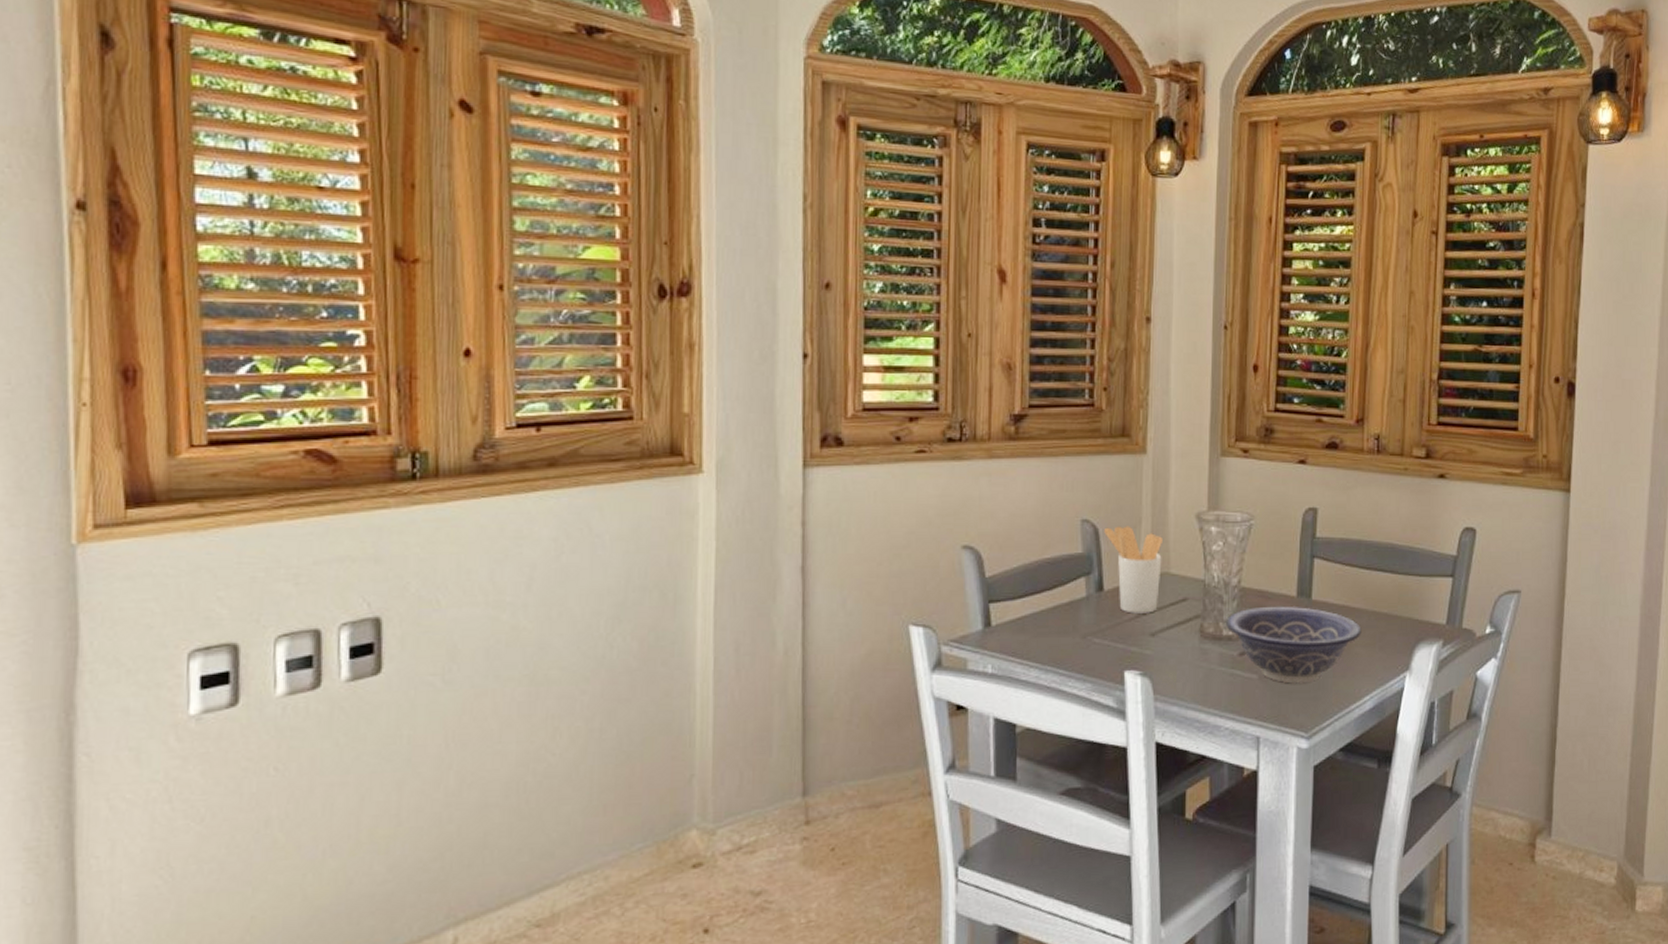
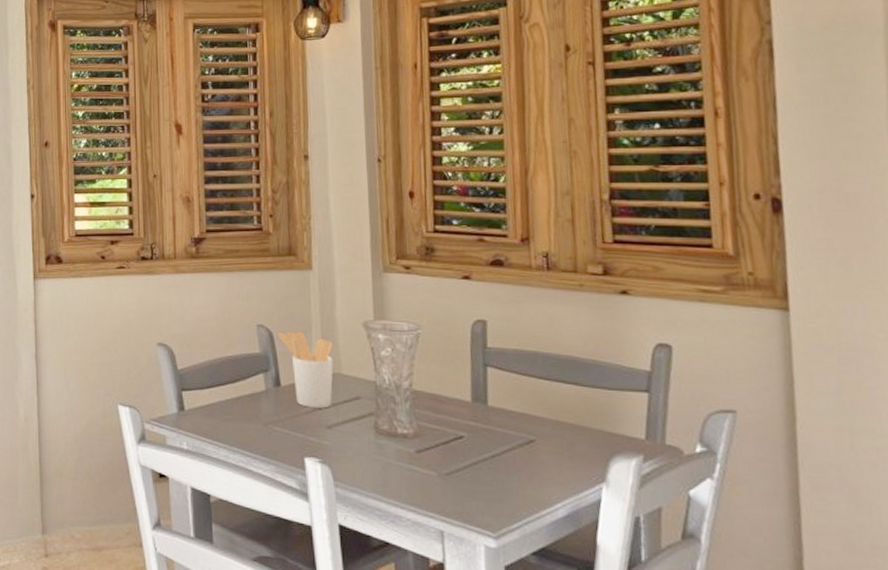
decorative bowl: present [1226,606,1362,684] -> none [400,409,546,485]

